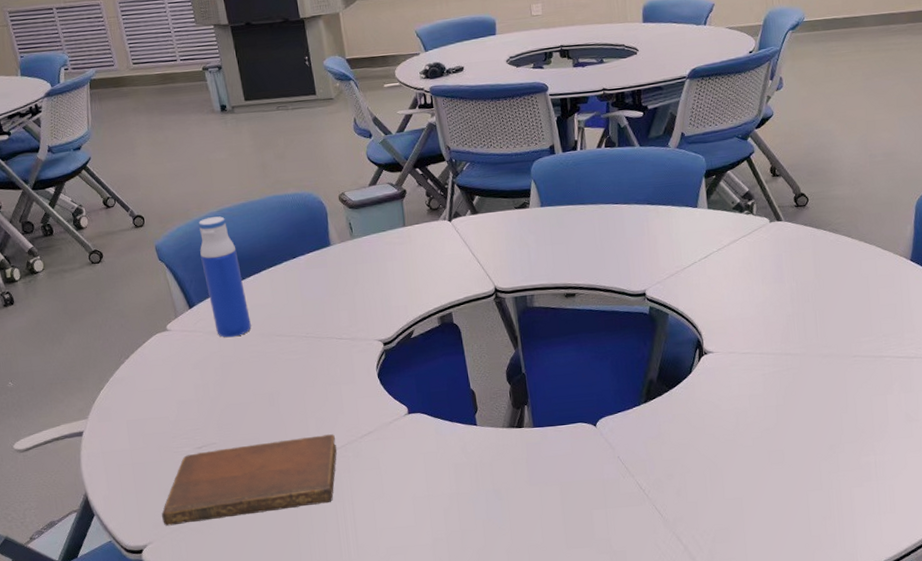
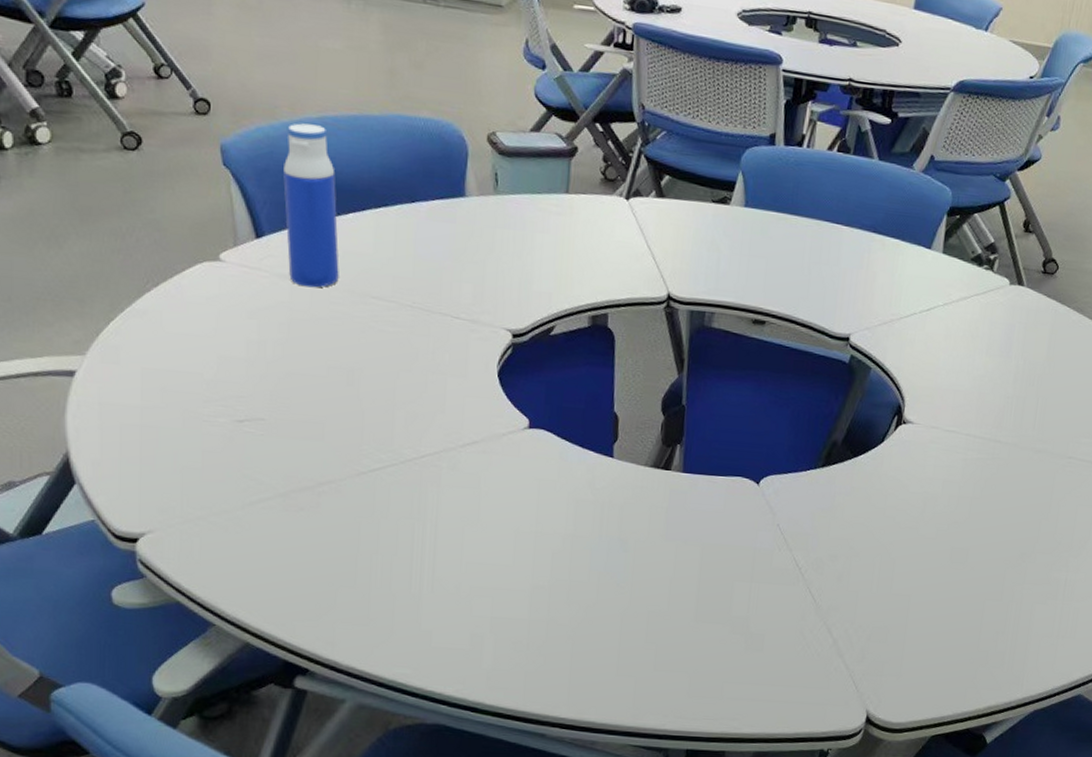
notebook: present [162,434,337,526] -> none [173,427,429,520]

